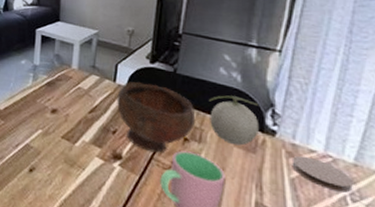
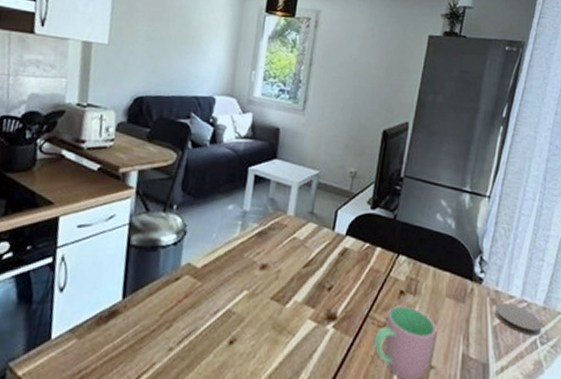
bowl: present [117,81,196,154] -> none [334,229,412,311]
fruit: present [210,95,259,146] -> none [425,243,469,296]

